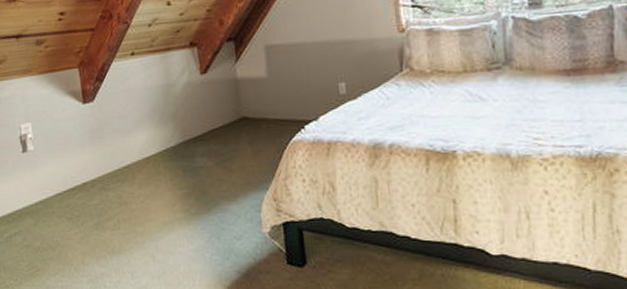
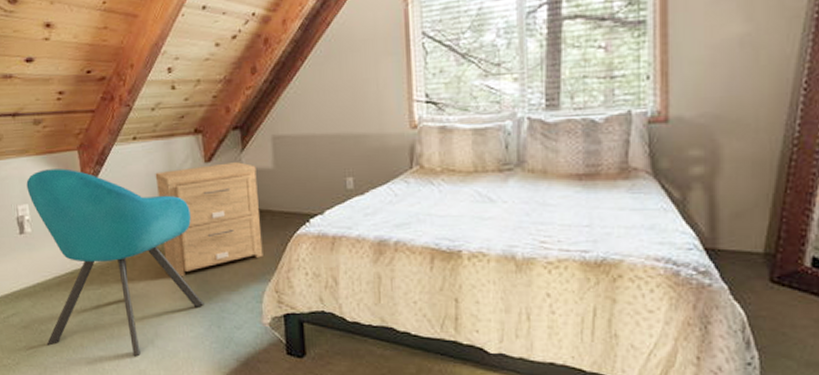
chair: none [29,86,204,272] -> present [26,168,204,357]
side table: none [153,72,261,189] -> present [155,162,263,277]

